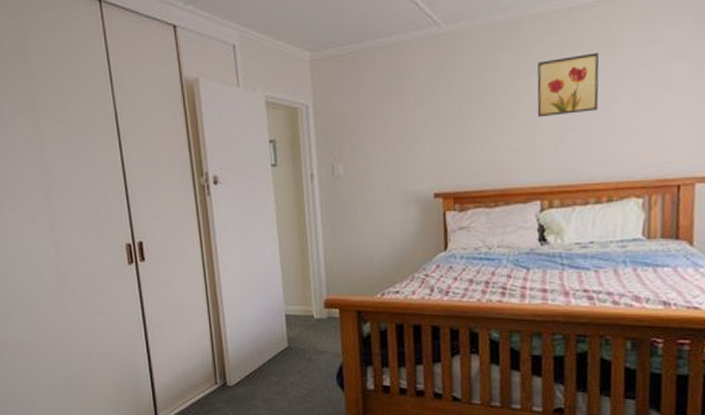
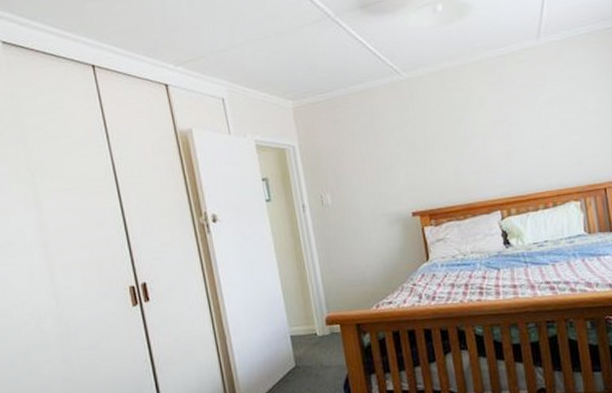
wall art: present [537,53,600,117] -> none [483,89,535,143]

